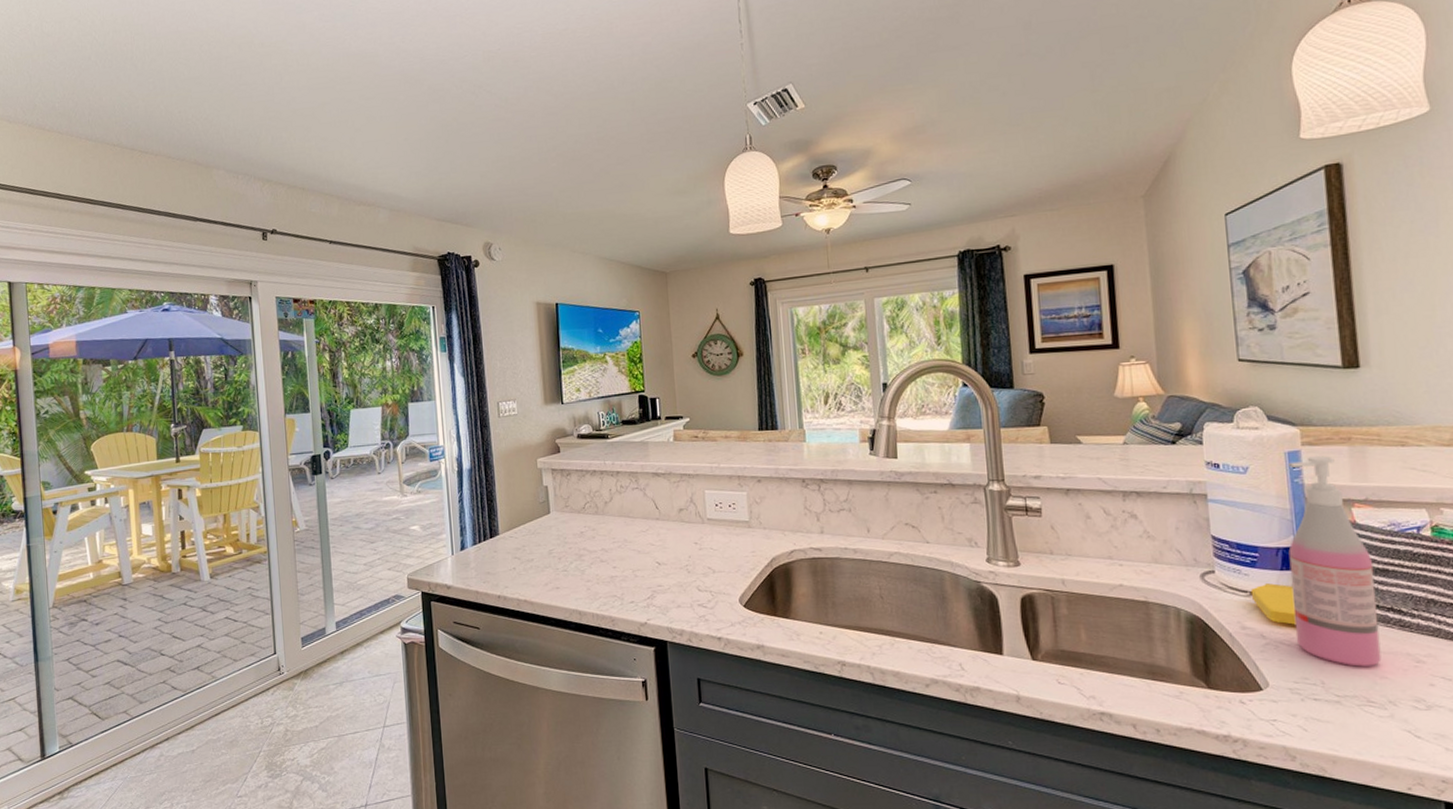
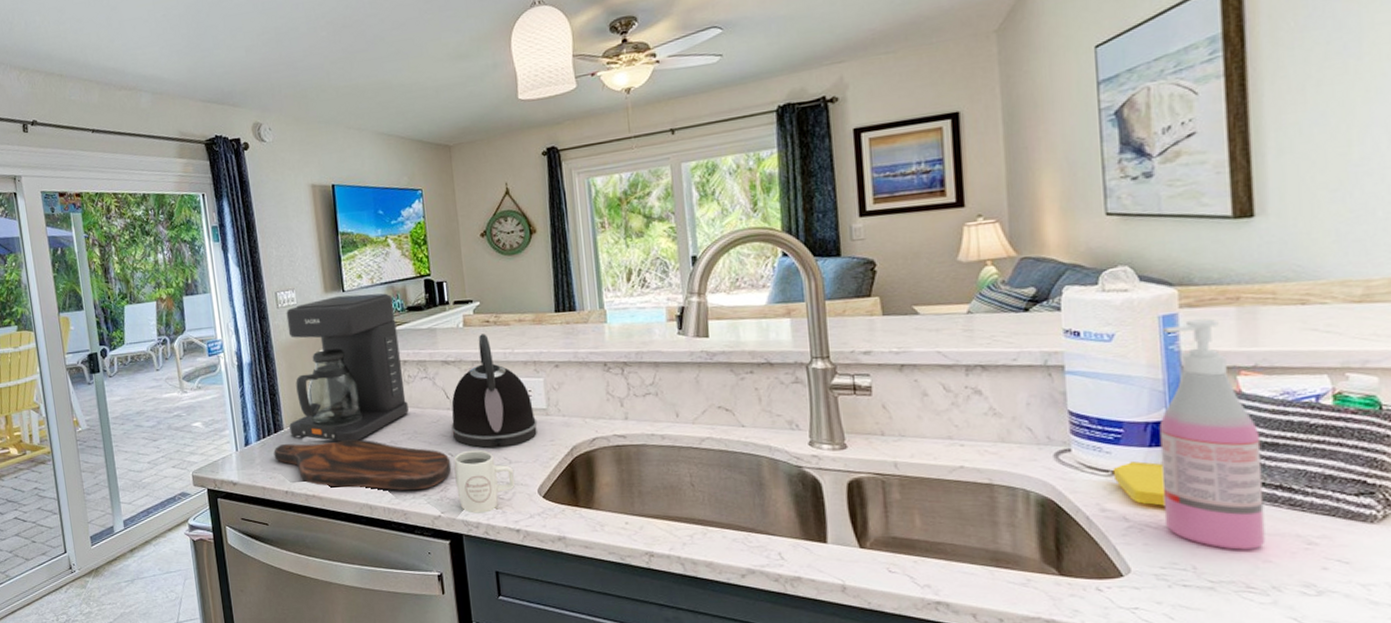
cutting board: none [488,546,659,598] -> present [273,439,452,491]
coffee maker: none [505,407,620,548] -> present [286,293,409,442]
kettle: none [659,448,740,557] -> present [451,334,538,448]
mug: none [660,559,718,621] -> present [453,449,516,514]

